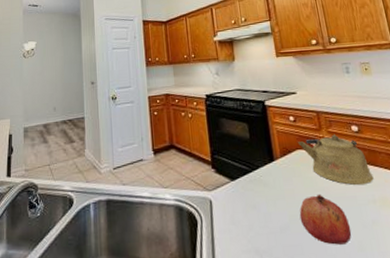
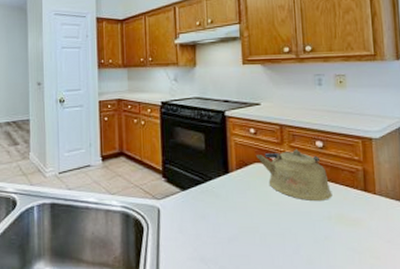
fruit: present [299,194,352,245] -> none [250,208,302,257]

